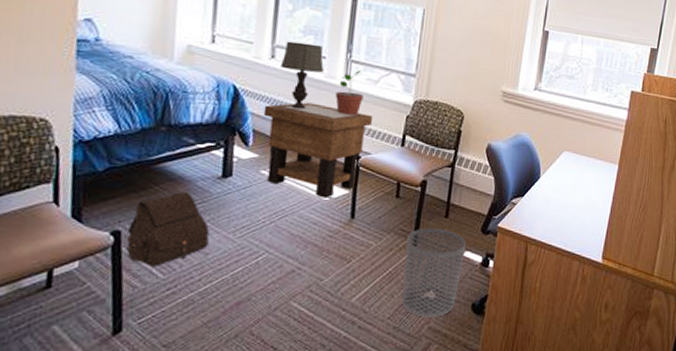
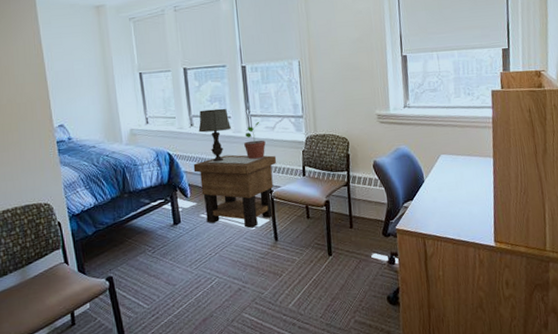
satchel: present [126,191,210,266] -> none [116,240,174,300]
waste bin: present [401,228,467,318] -> none [323,237,373,313]

